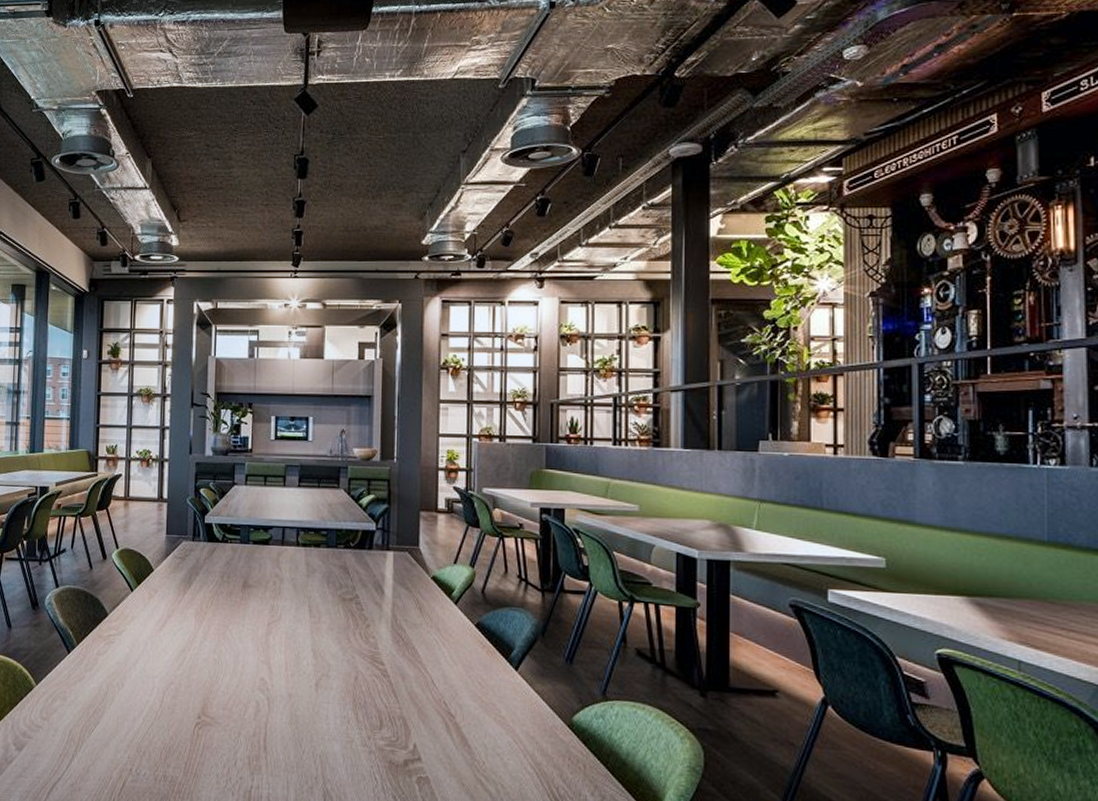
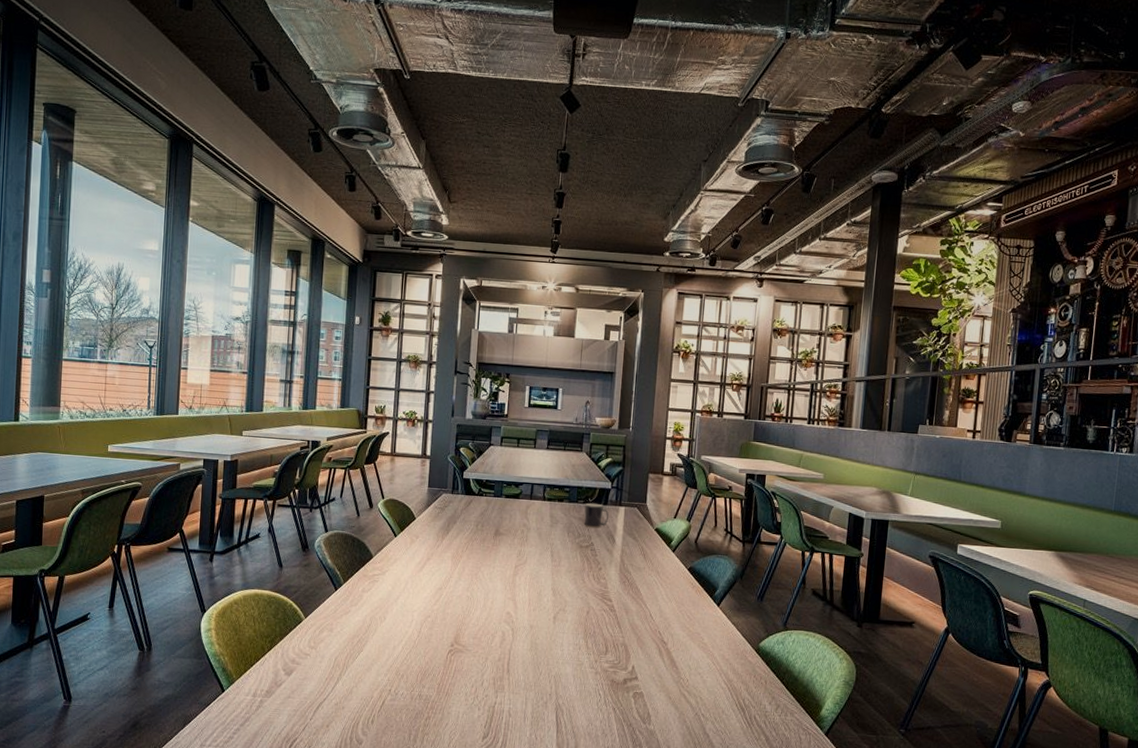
mug: none [345,547,376,579] -> present [584,502,609,529]

